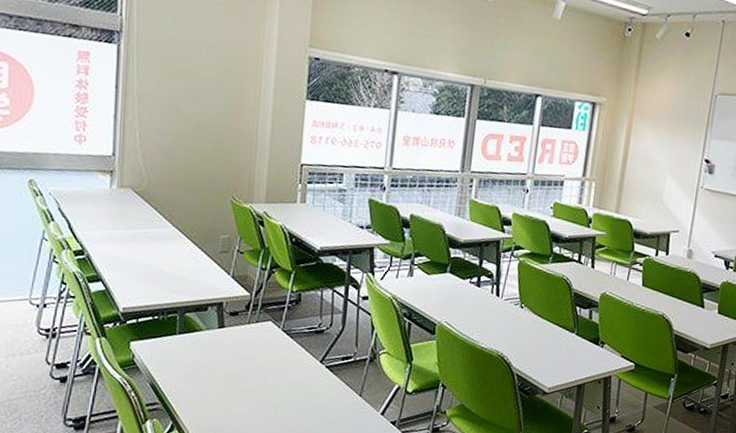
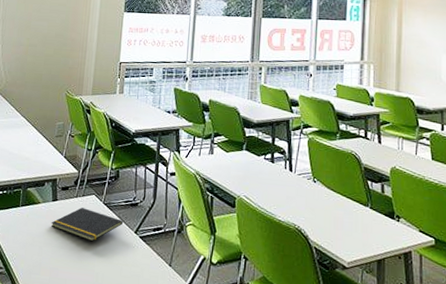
notepad: none [217,335,307,373] -> present [51,207,124,242]

